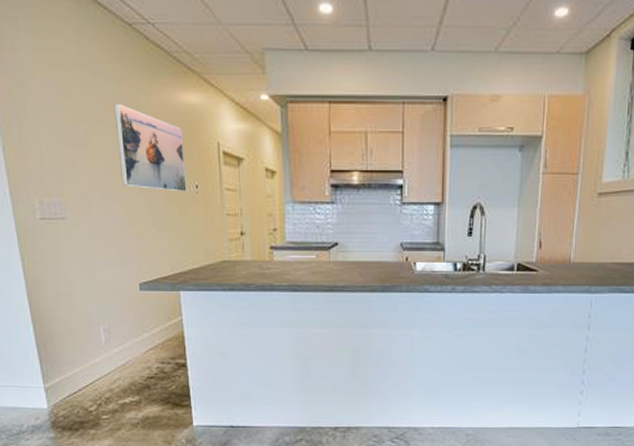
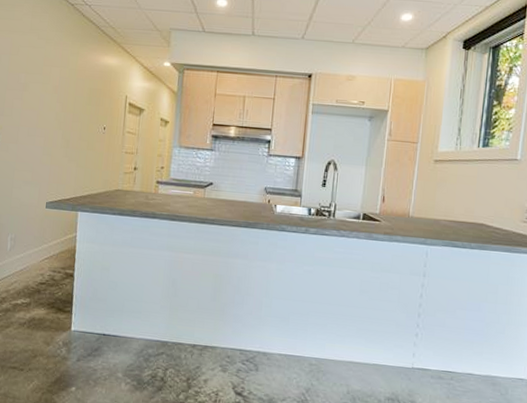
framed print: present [113,103,187,192] -> none [46,60,100,132]

